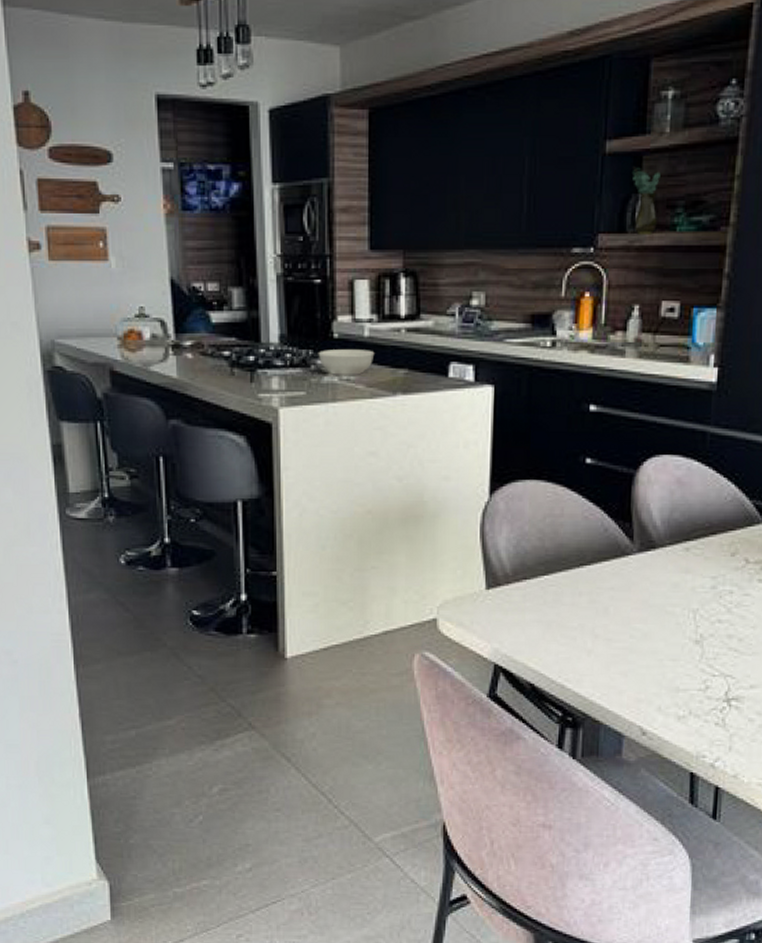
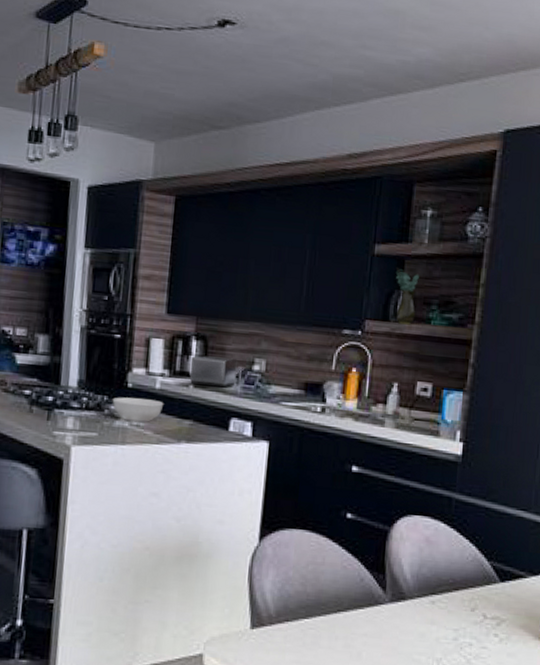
toaster: none [400,294,453,329] -> present [189,355,237,388]

